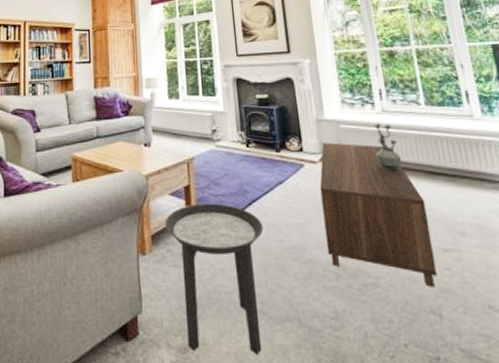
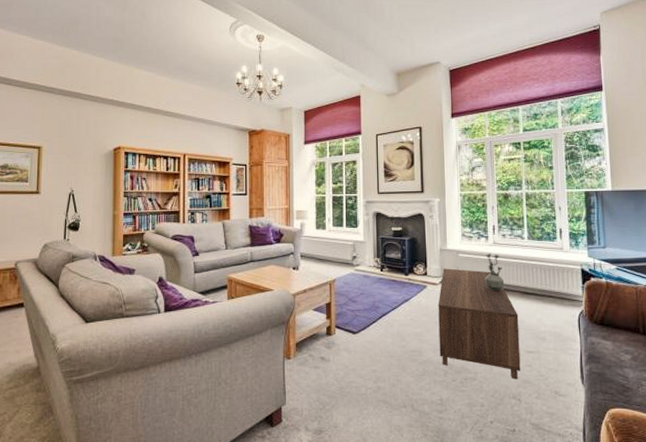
side table: present [165,203,264,354] -> none [308,317,390,433]

